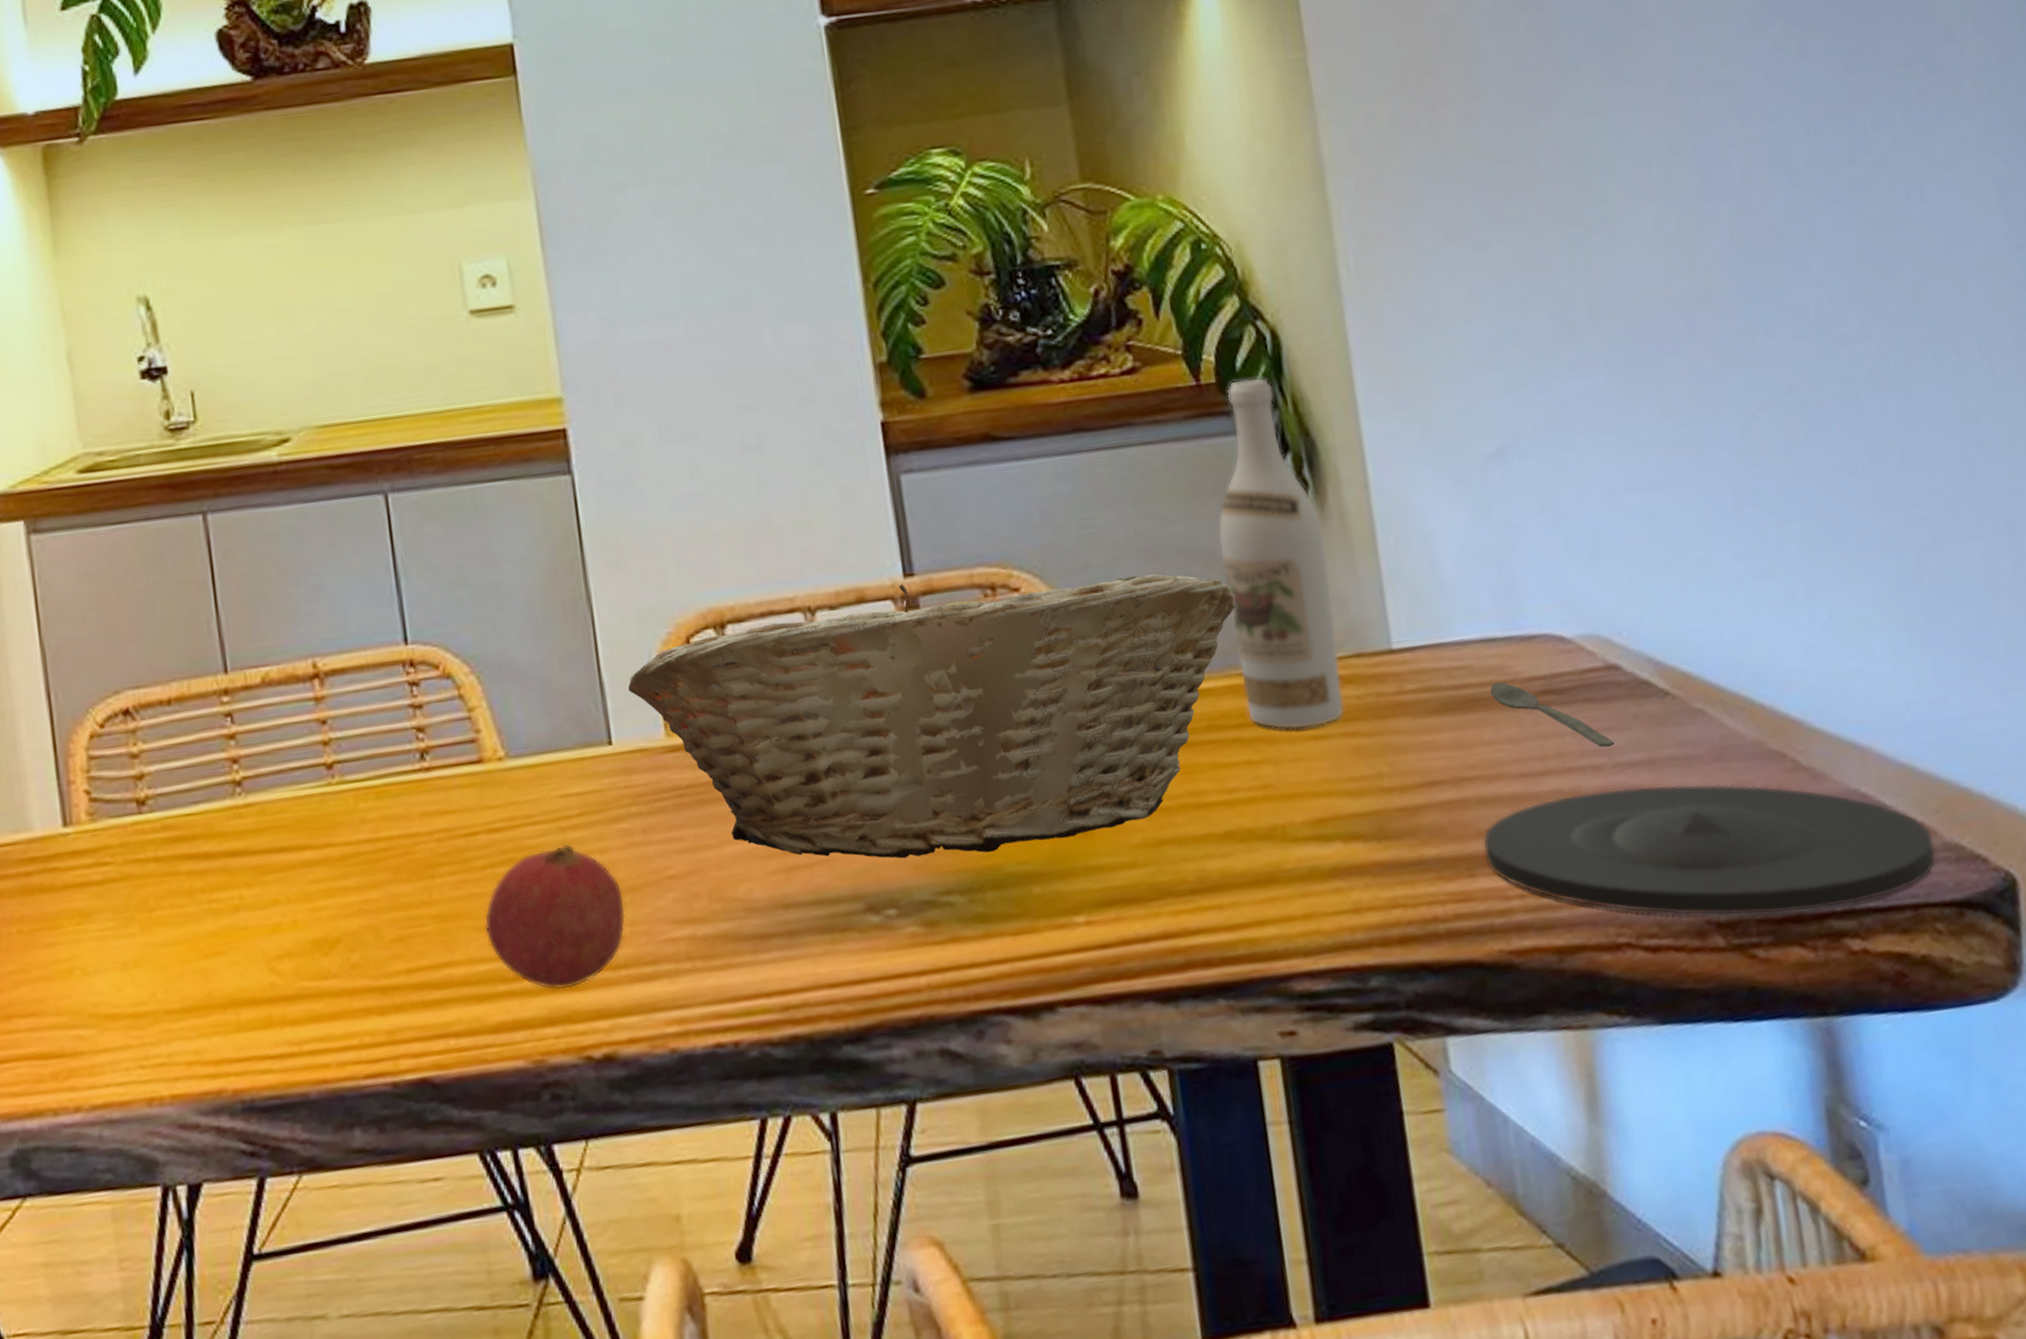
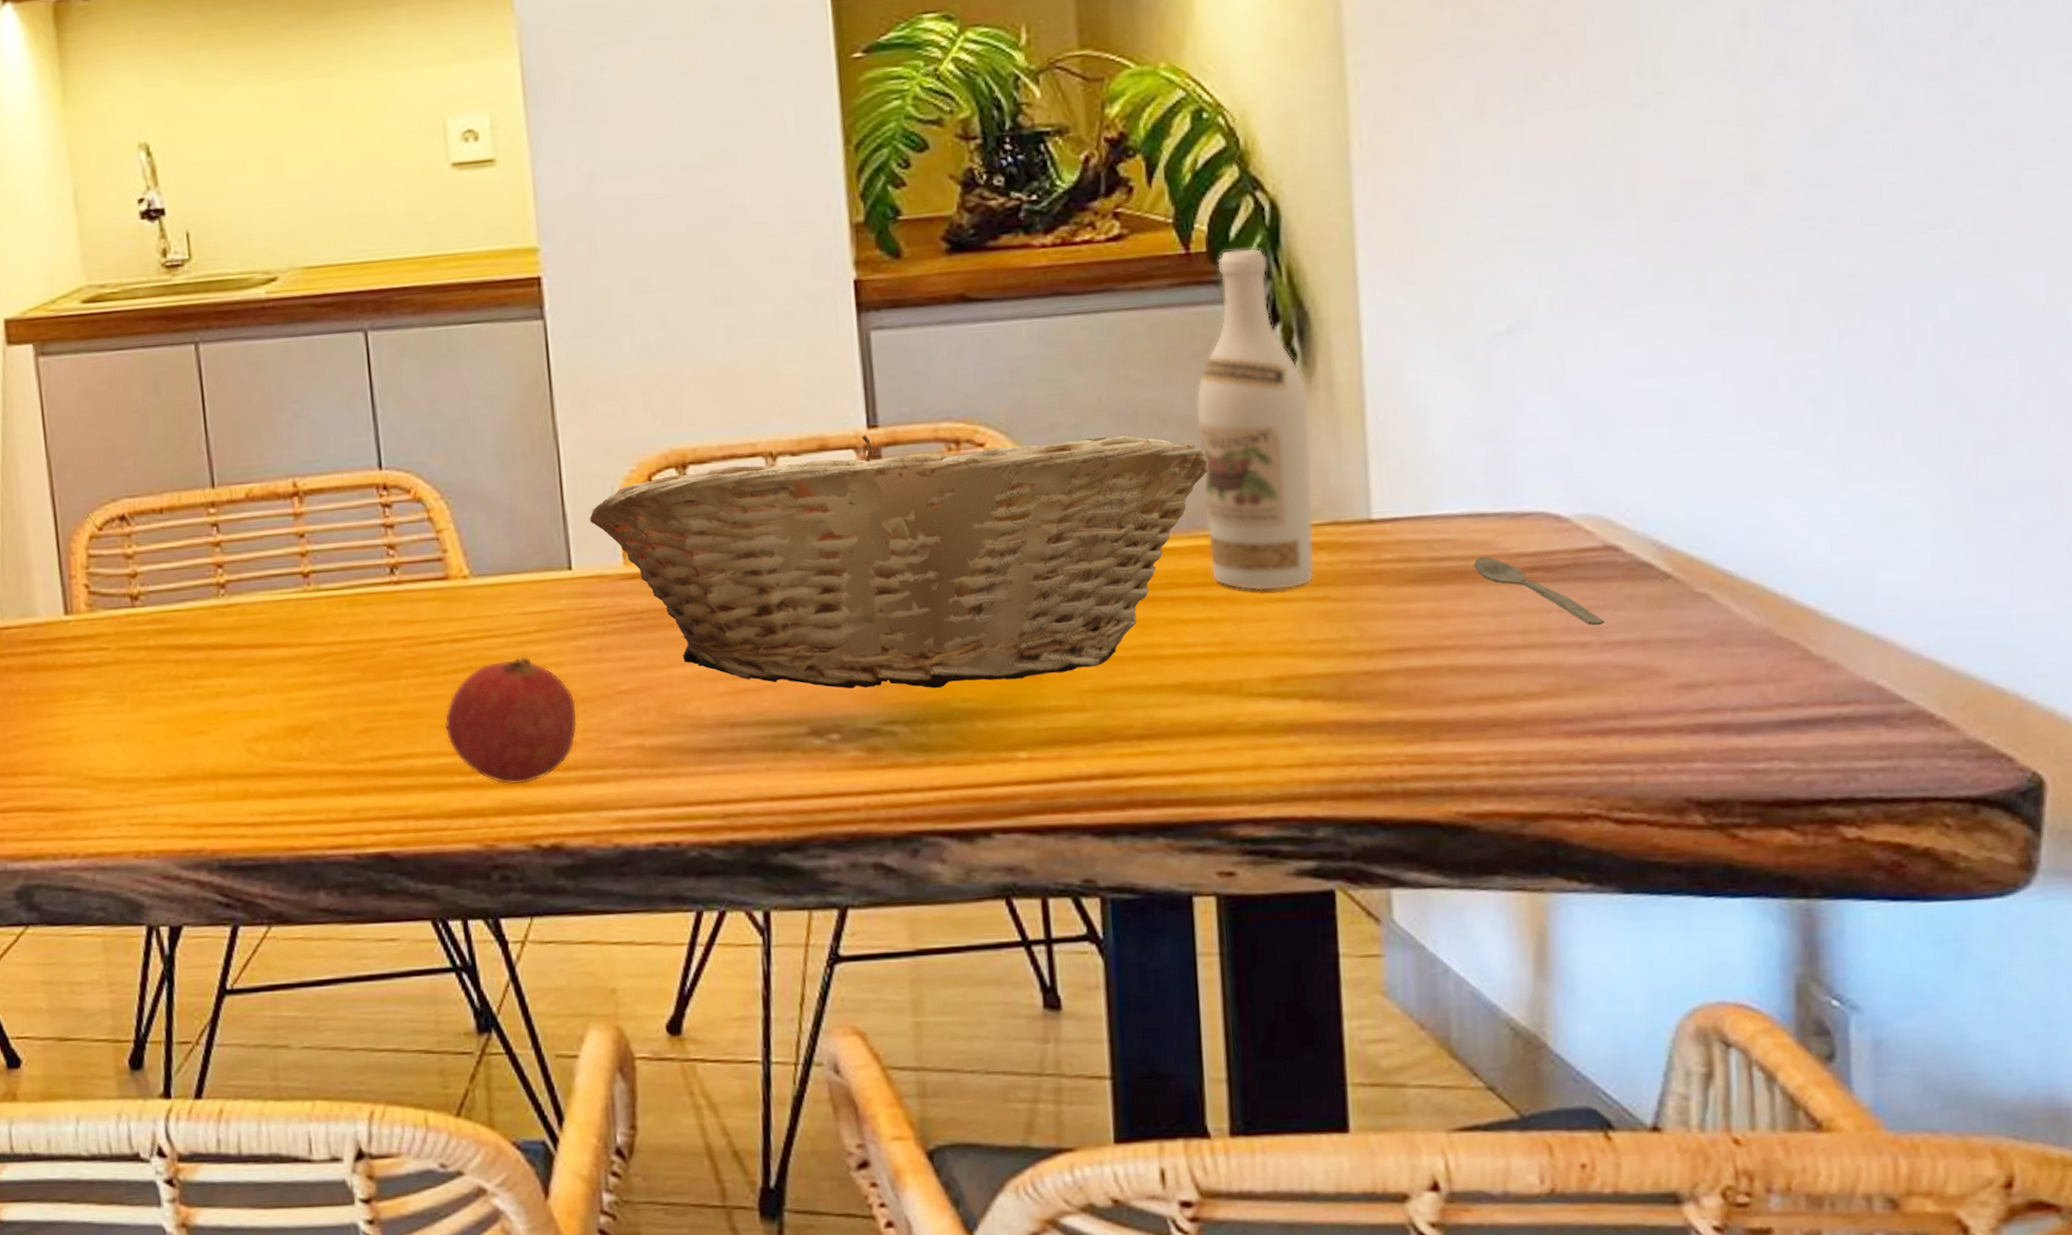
plate: present [1482,784,1937,916] -> none [1449,665,1955,797]

